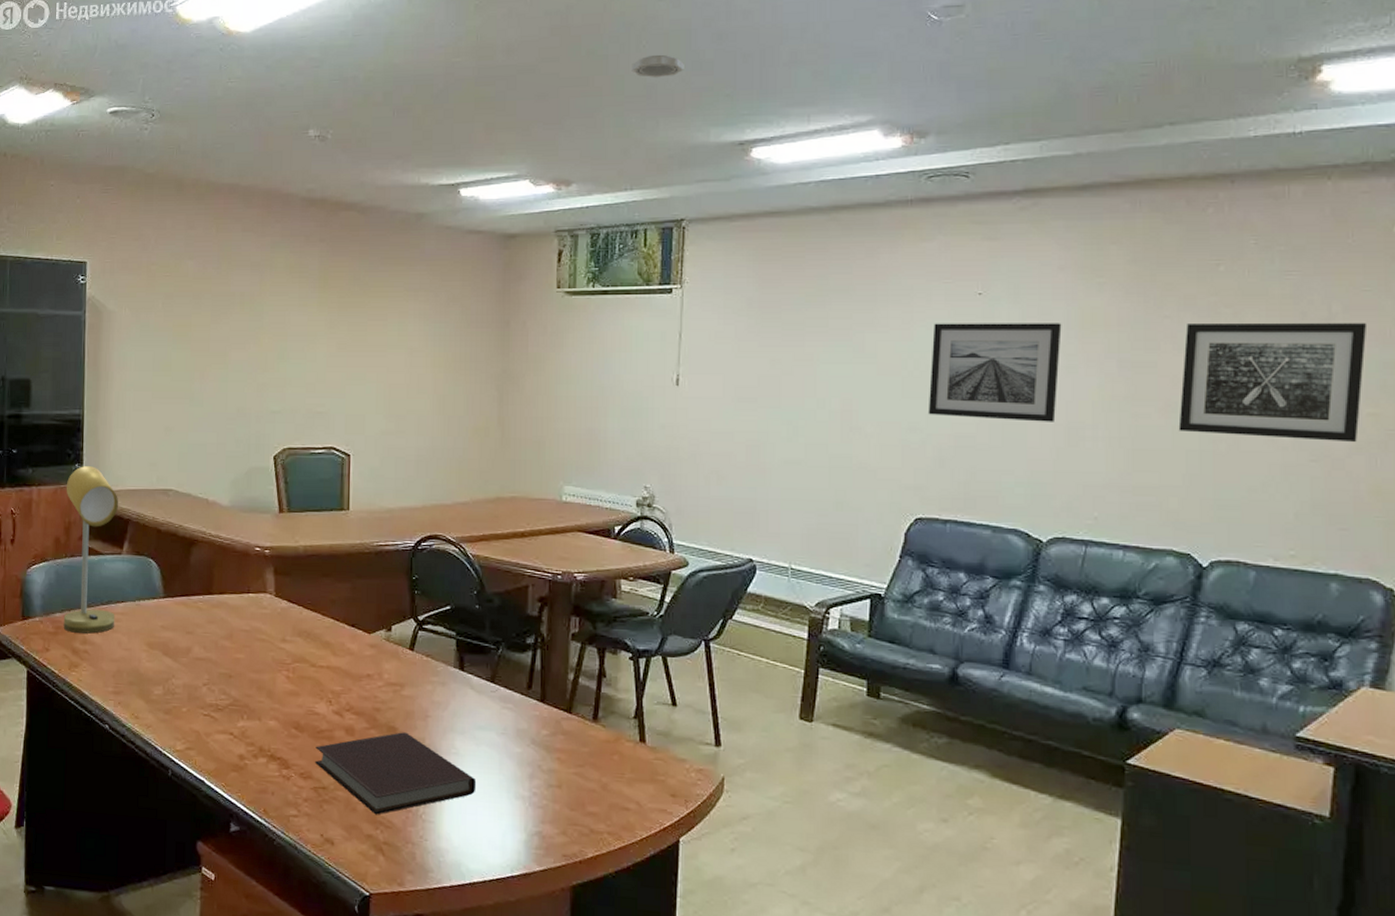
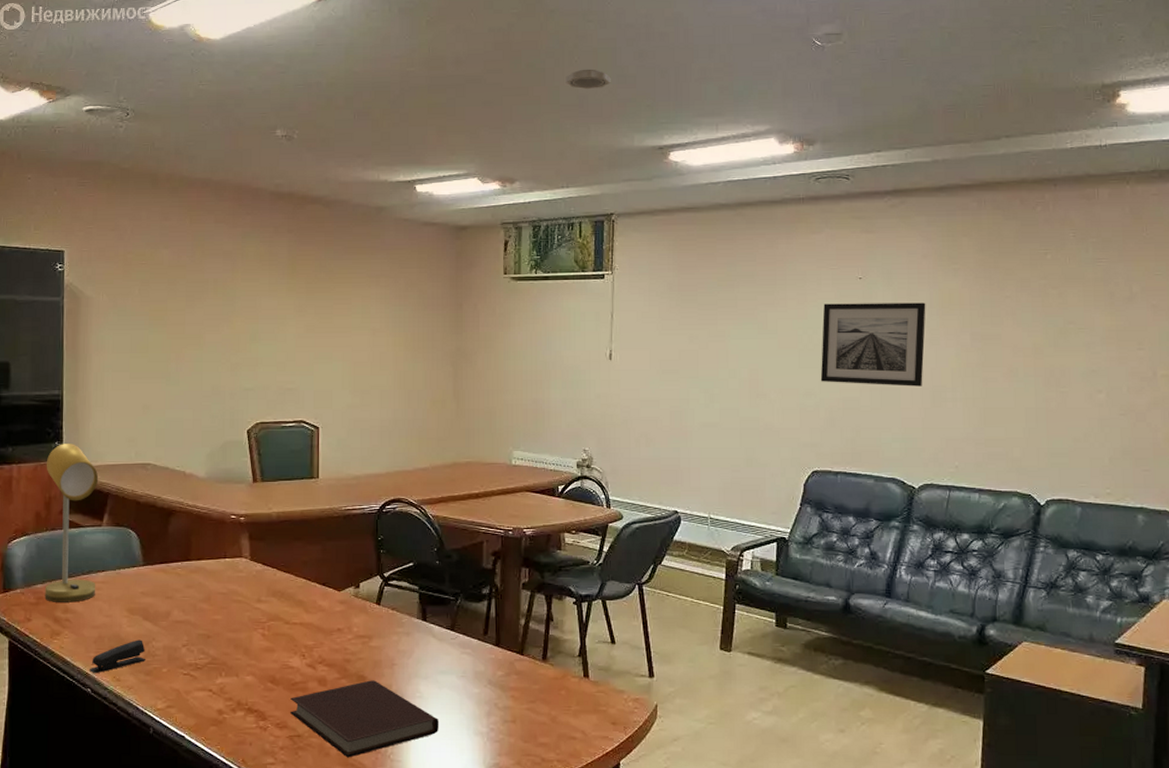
stapler: none [108,676,165,709] -> present [90,639,145,673]
wall art: present [1178,323,1368,442] -> none [1019,301,1159,398]

